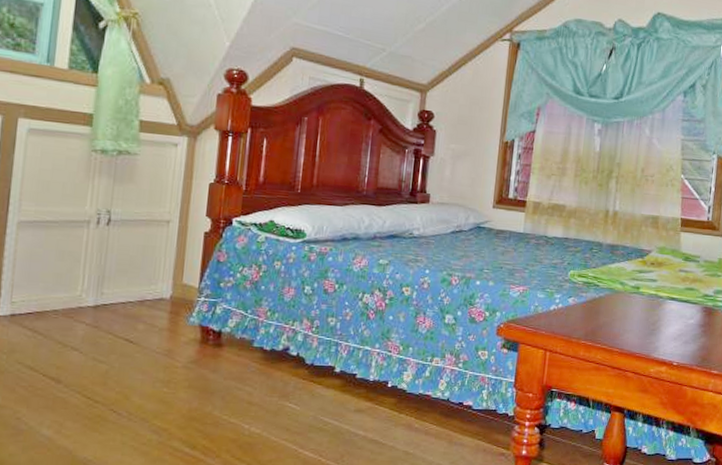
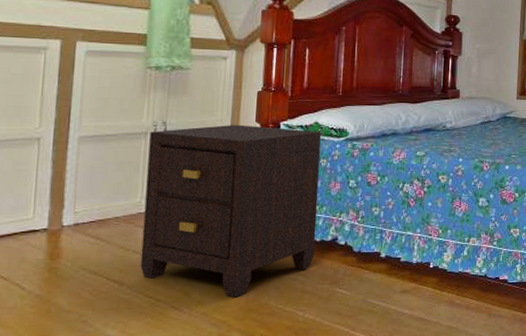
nightstand: none [78,217,276,405] -> present [140,124,321,298]

